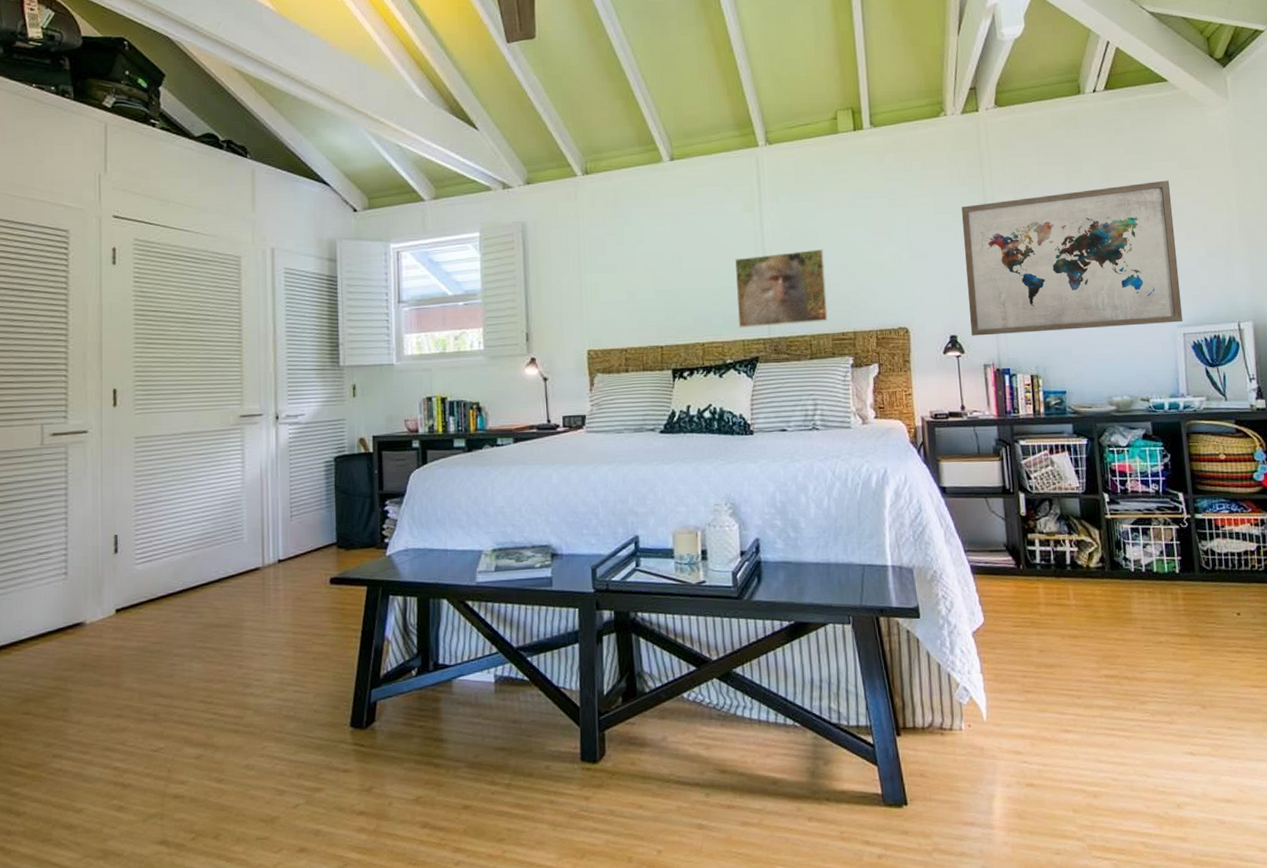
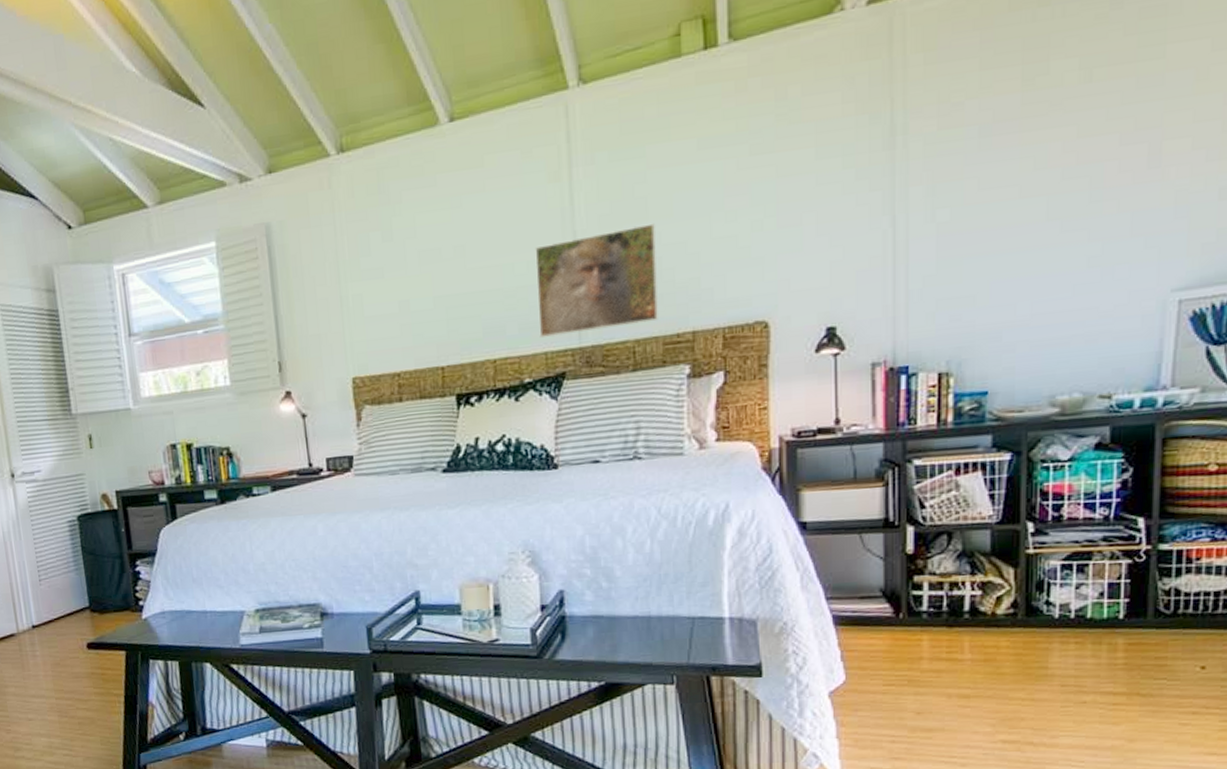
wall art: present [961,180,1183,336] -> none [855,71,1191,326]

